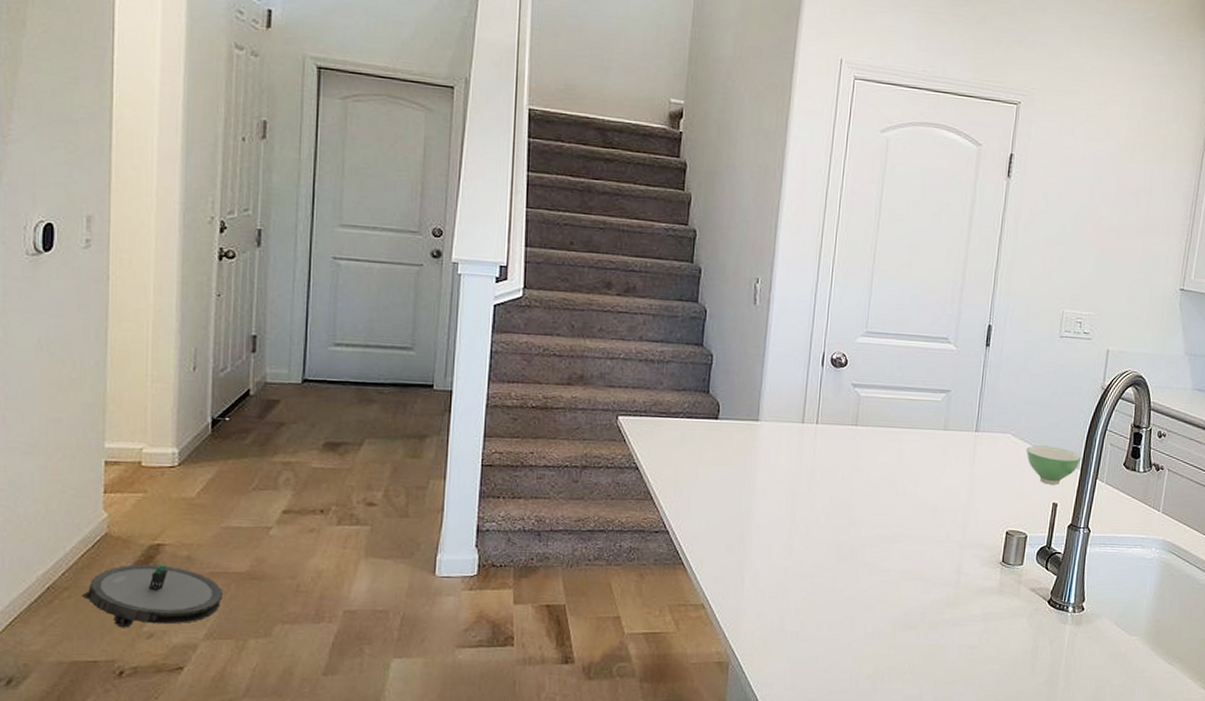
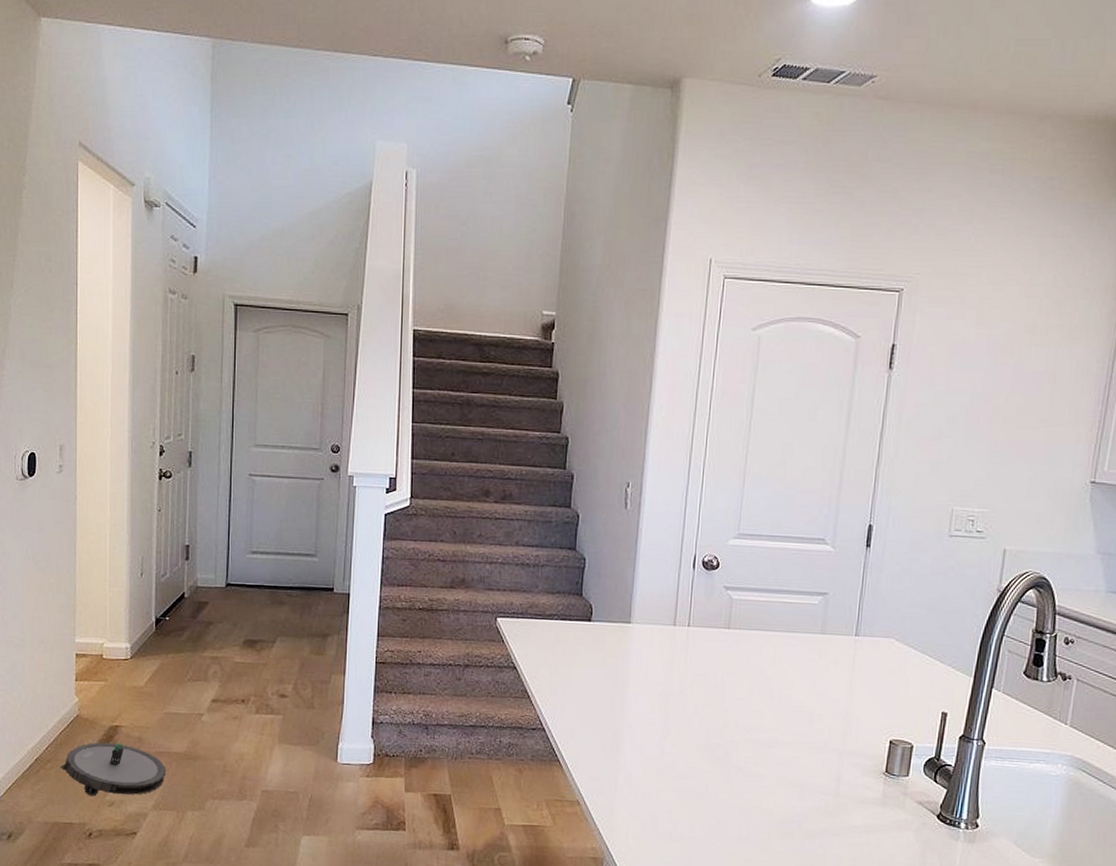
bowl: present [1026,445,1082,485] -> none [911,651,975,693]

